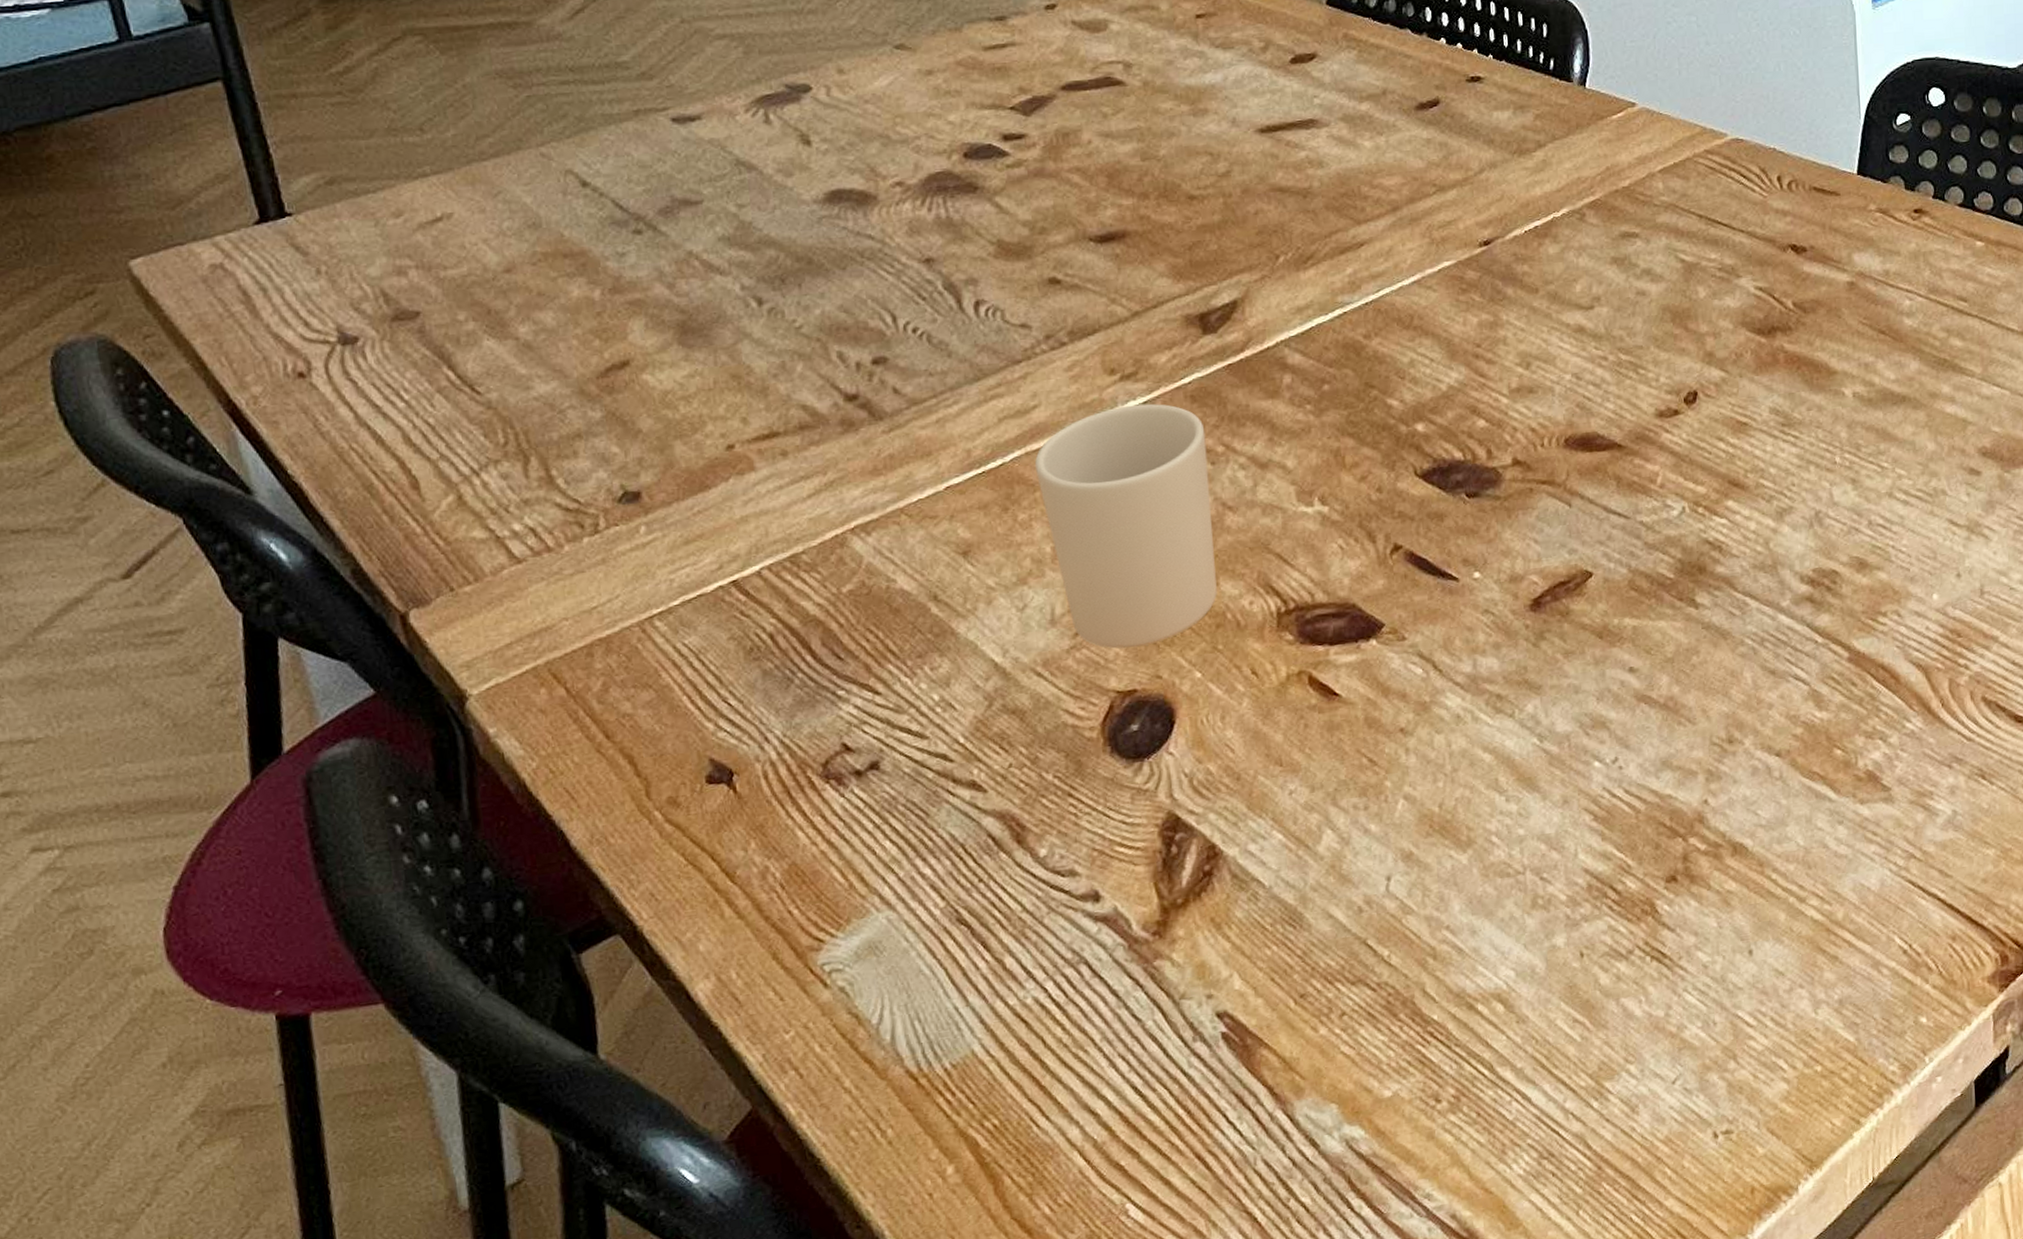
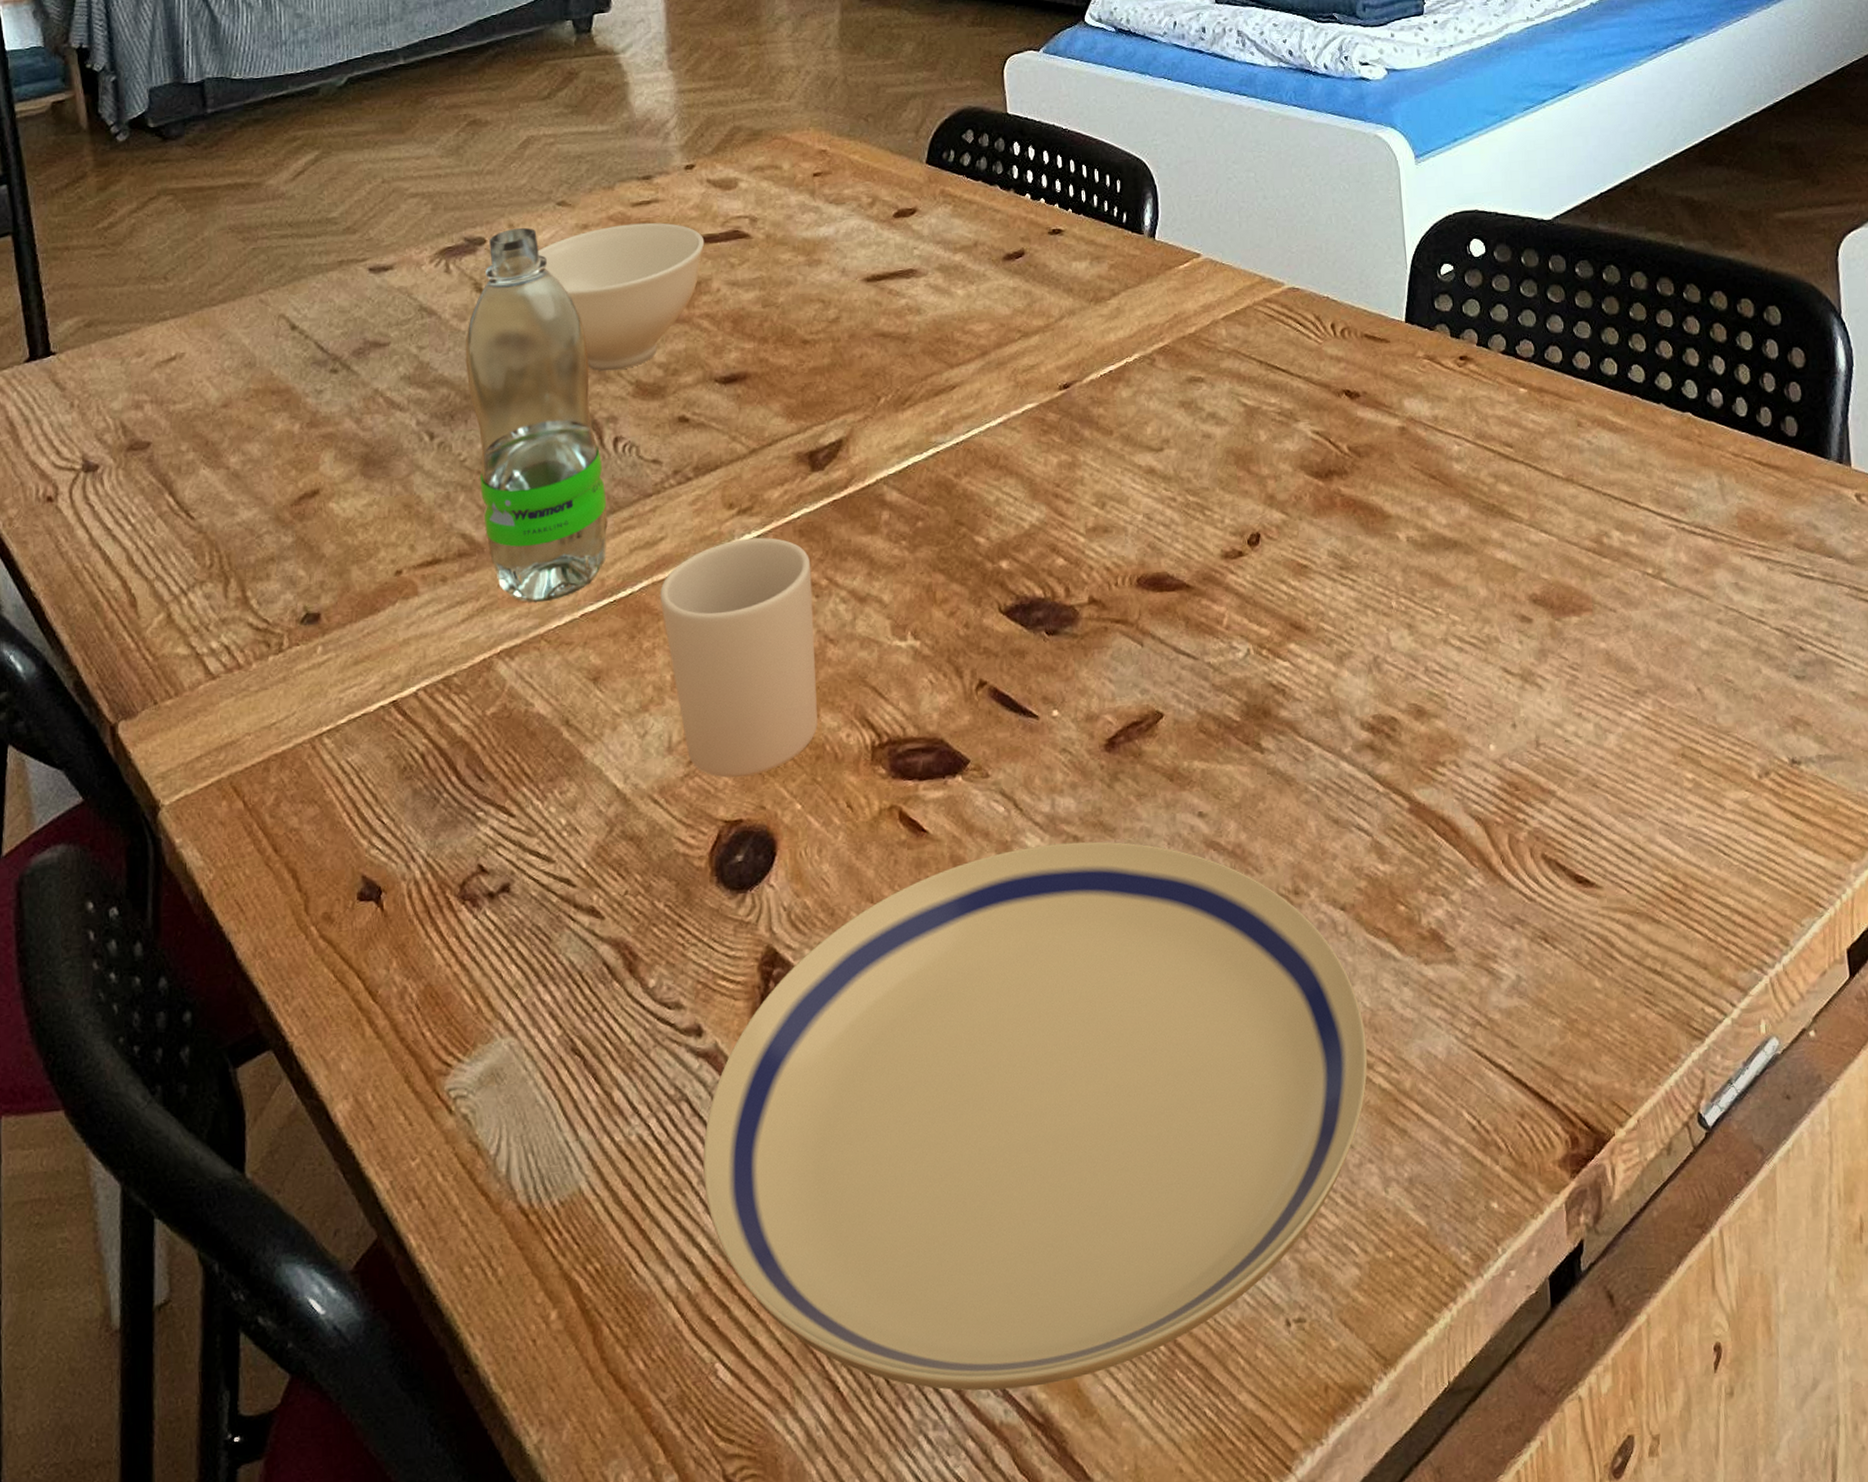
bottle: none [793,73,972,476] -> present [465,227,608,603]
bowl: none [874,68,1072,231] -> present [538,222,705,372]
plate: none [1105,698,1800,1214] -> present [703,841,1368,1391]

